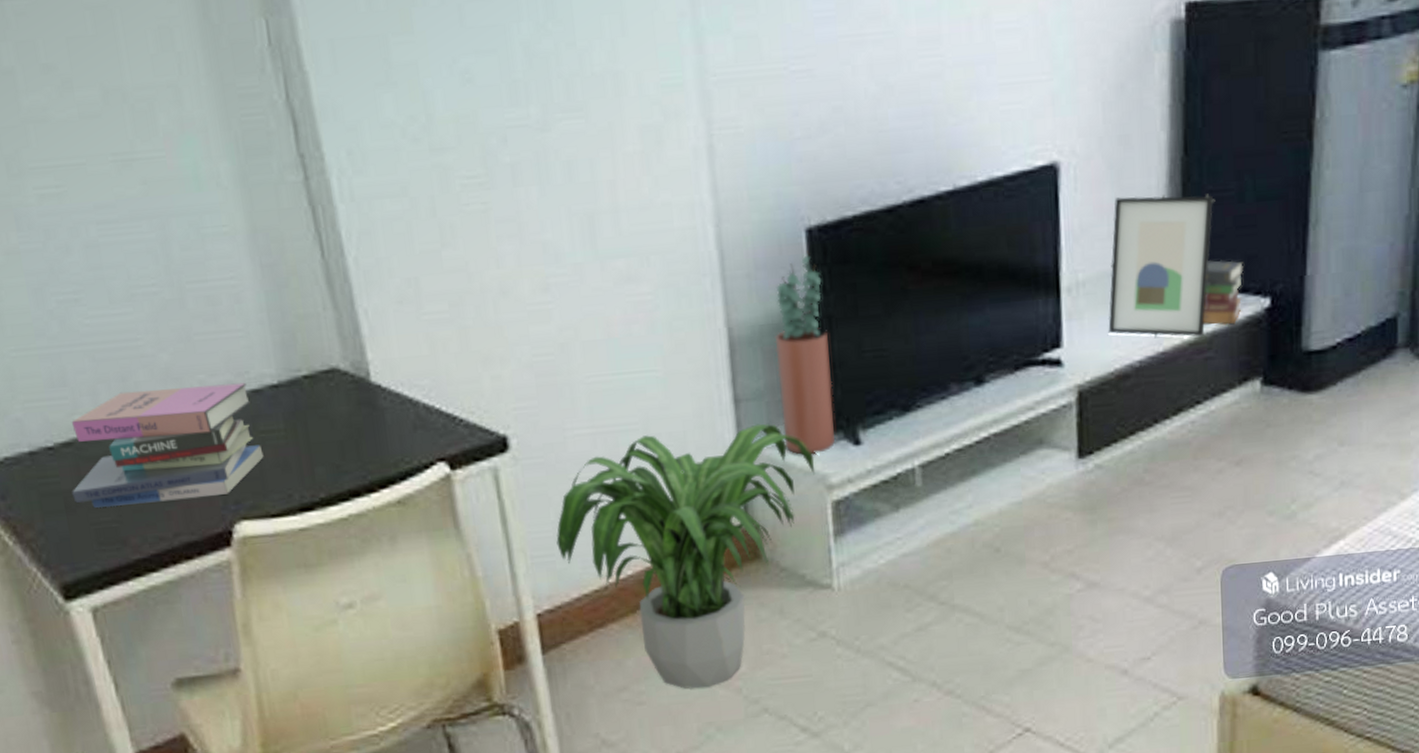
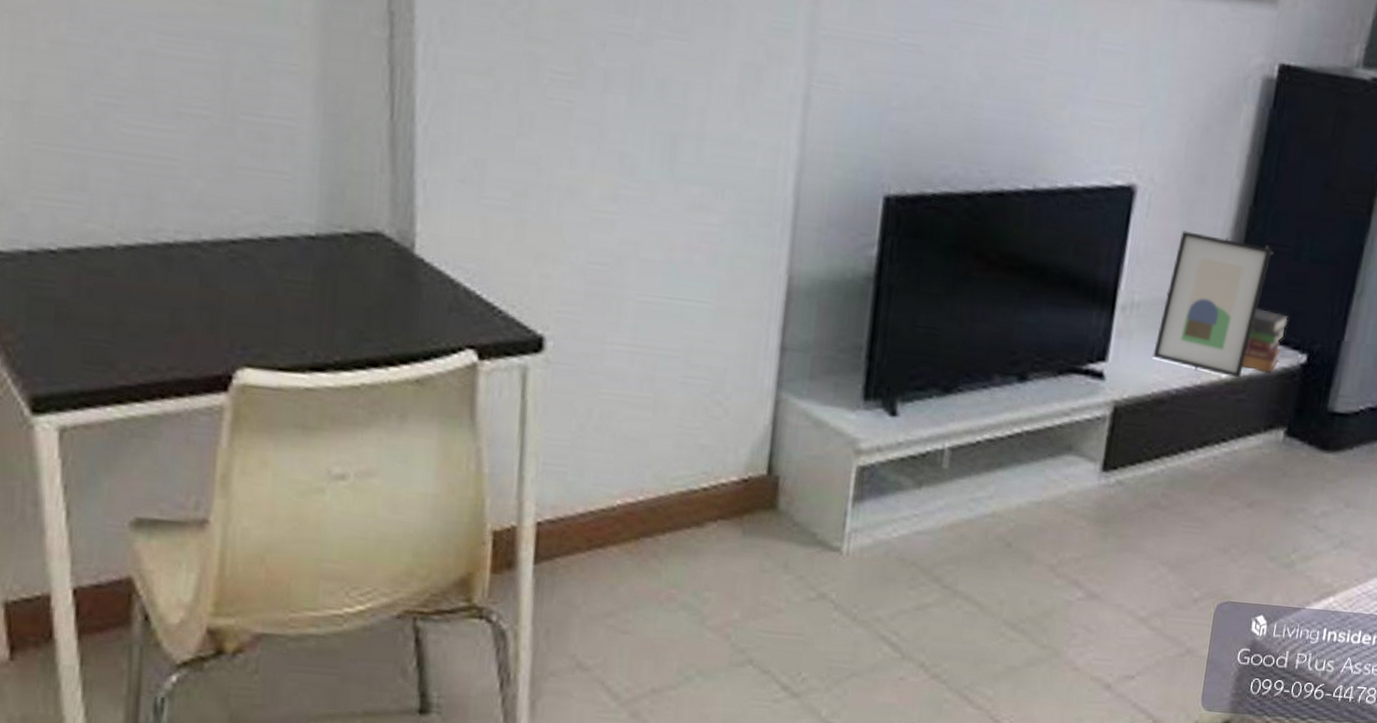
books: present [71,382,264,508] -> none [66,209,284,338]
potted plant: present [556,424,816,689] -> none [572,364,849,628]
vase: present [774,250,836,454] -> none [822,217,891,417]

